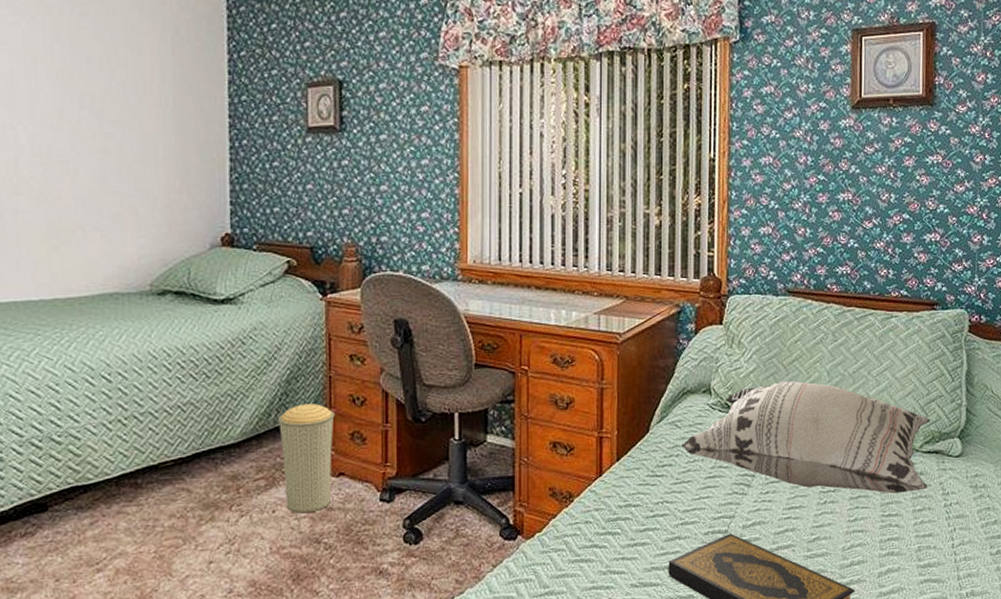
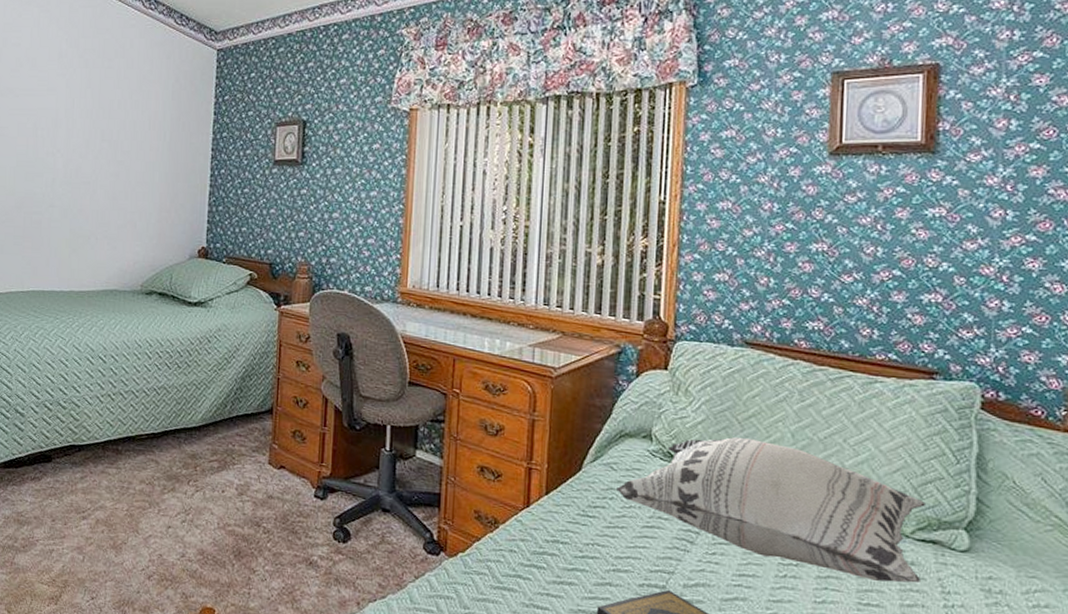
trash can: present [277,404,335,514] -> none [232,400,280,498]

